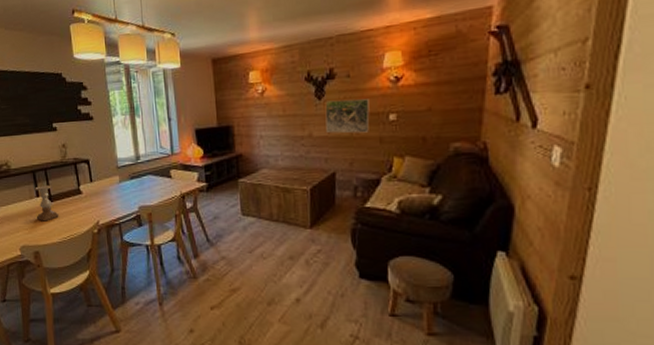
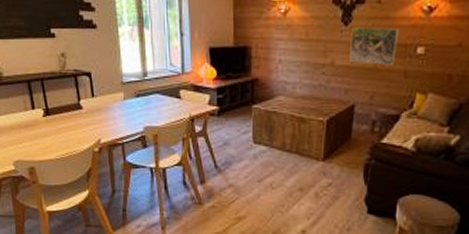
candle holder: present [35,184,59,222] -> none [30,96,57,136]

